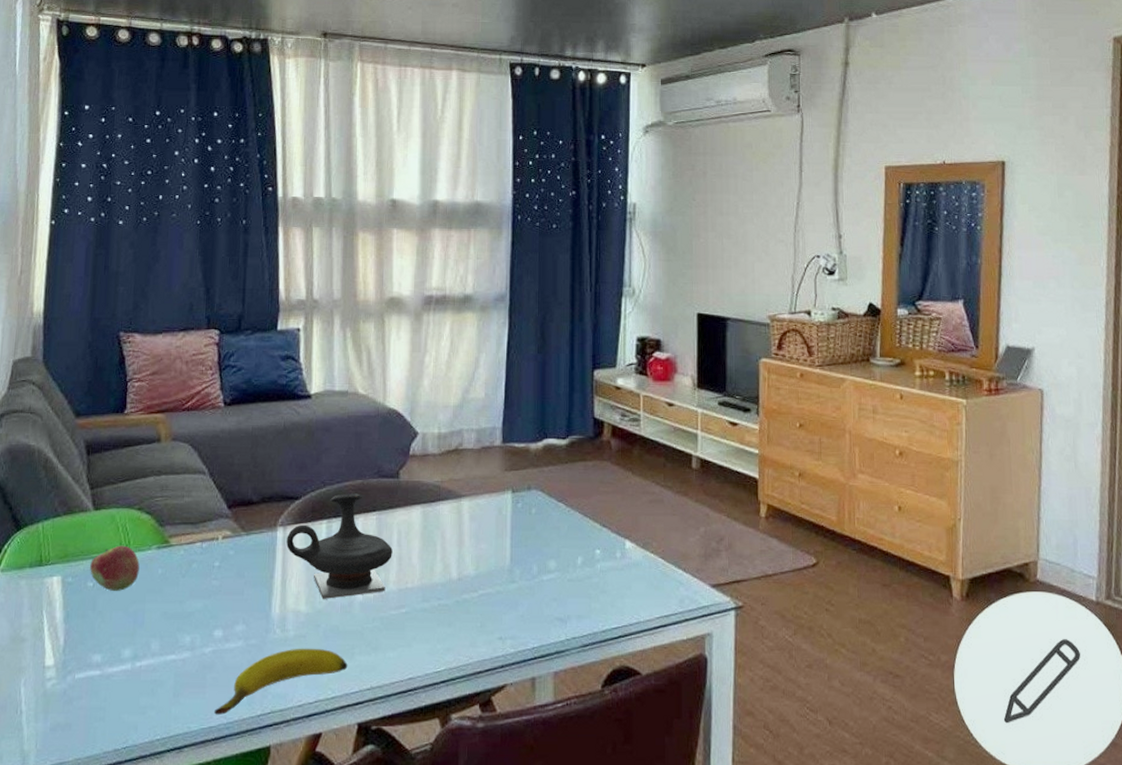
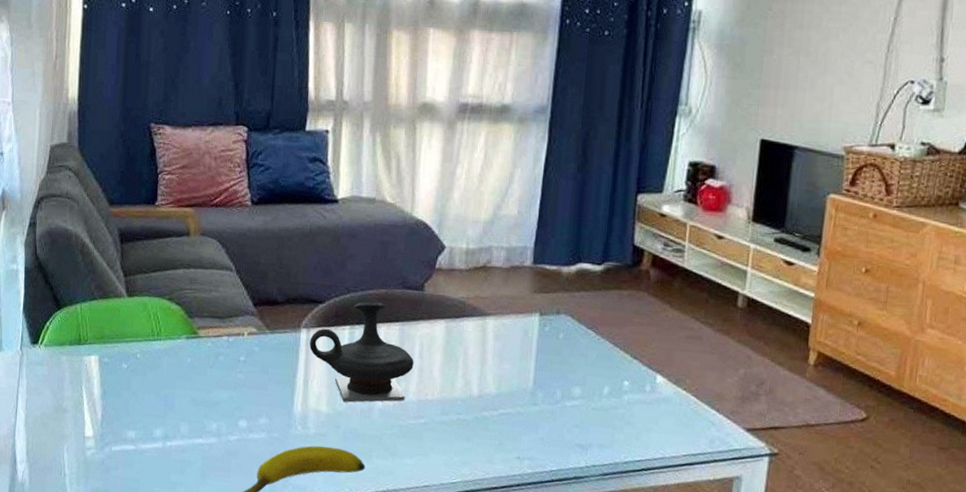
fruit: present [90,545,140,591] -> none [124,332,170,375]

